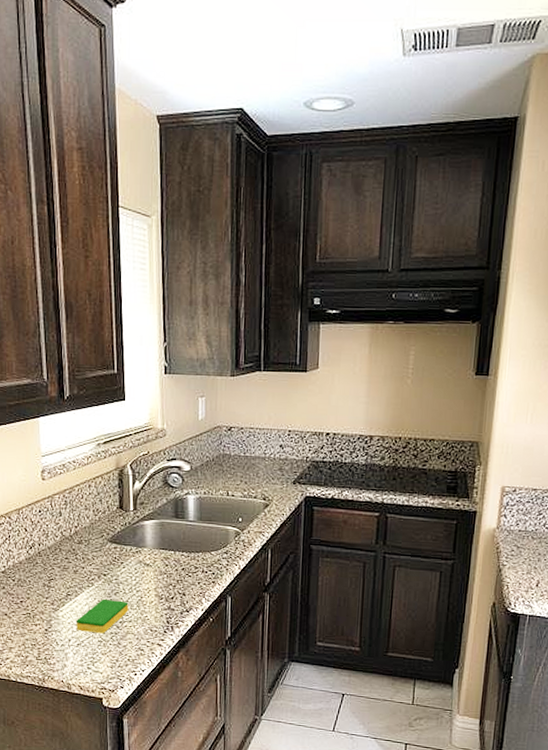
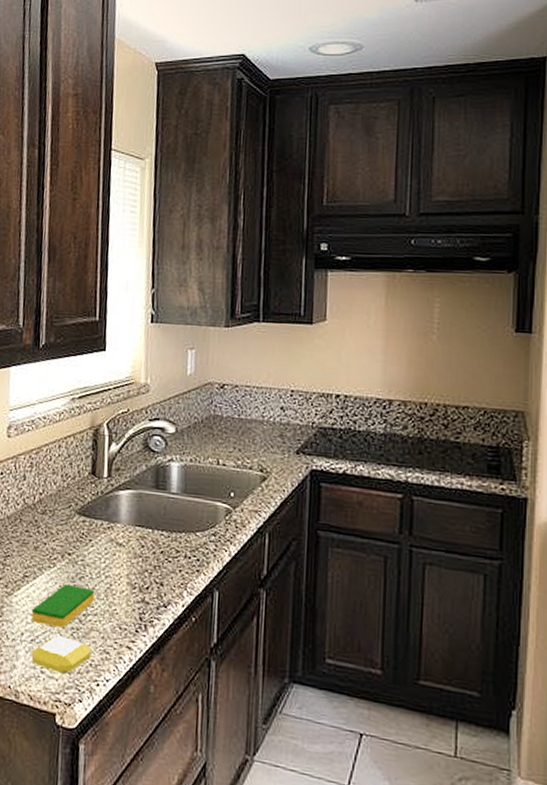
soap bar: none [79,639,129,669] -> present [31,635,92,675]

